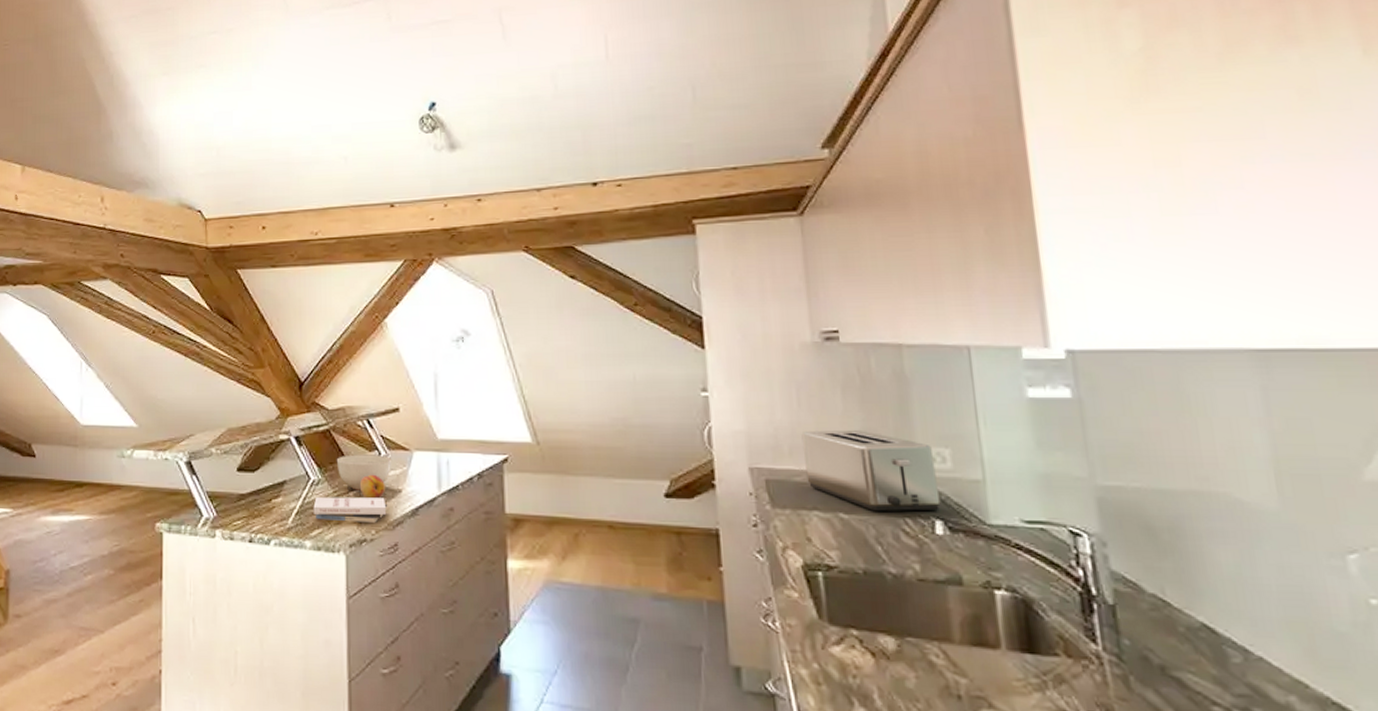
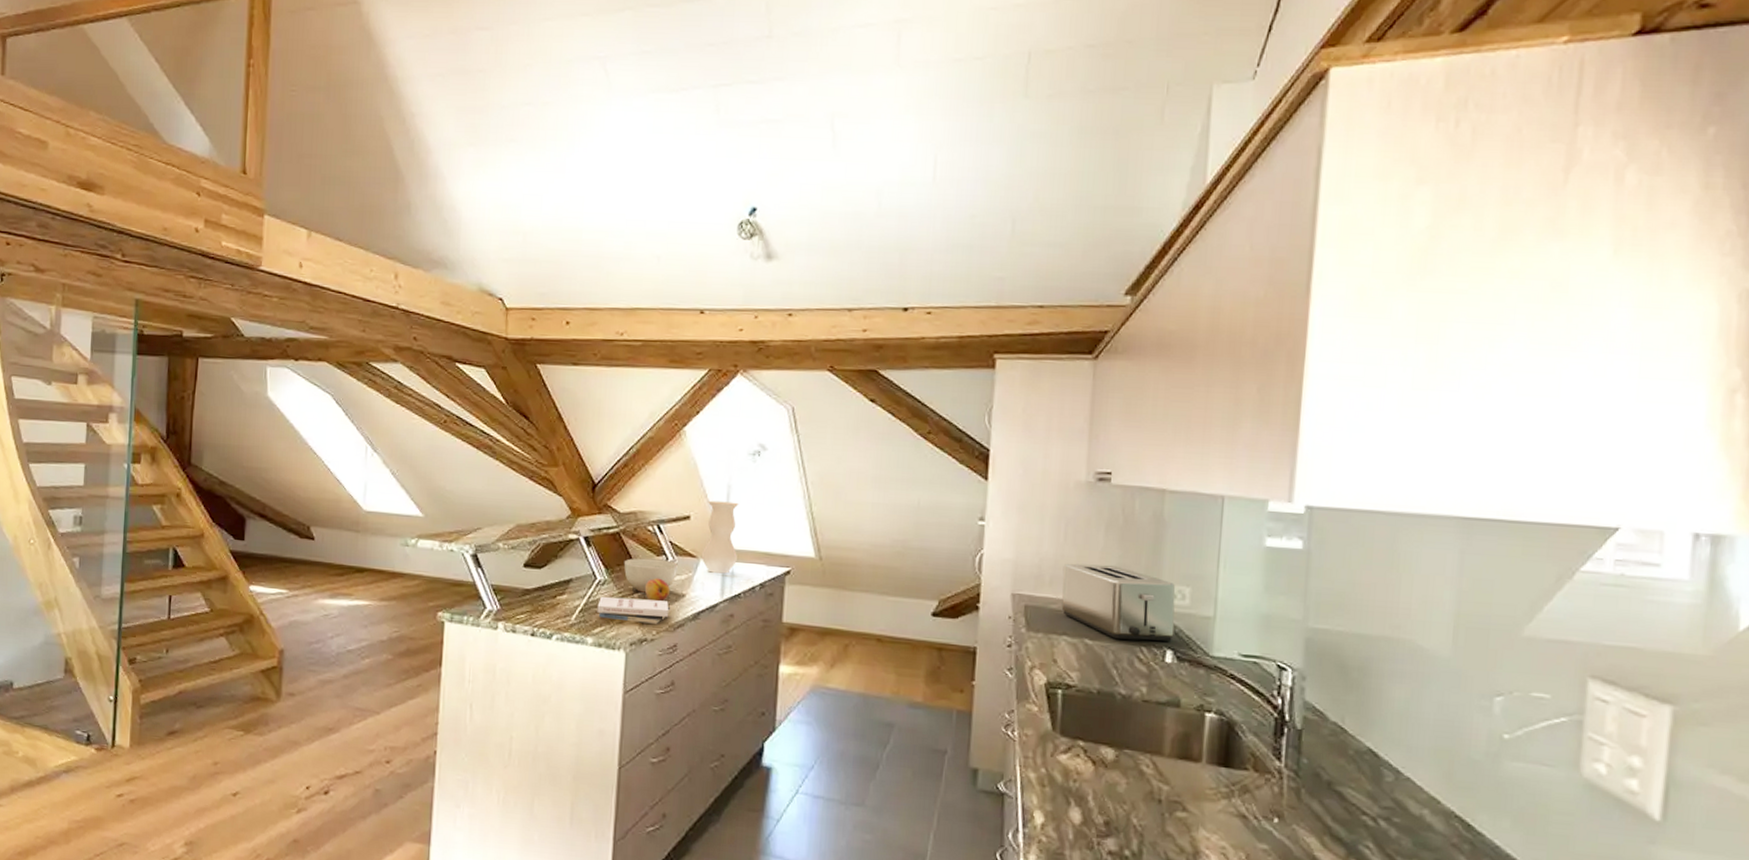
vase: none [414,391,451,465] -> present [701,500,739,574]

